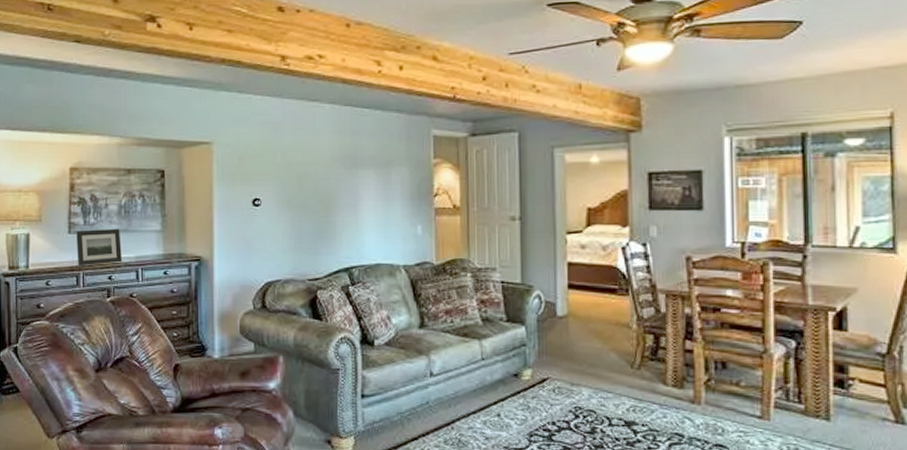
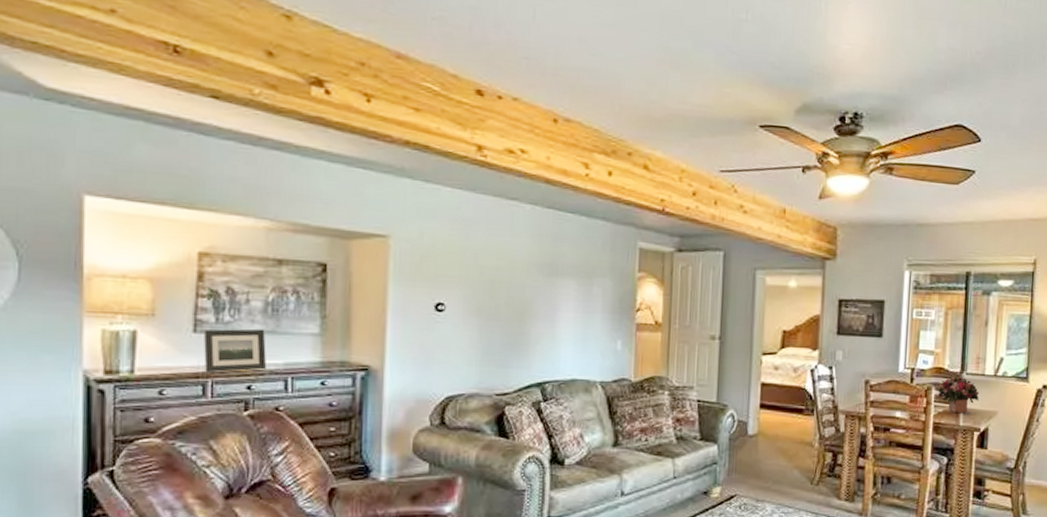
bouquet: none [775,249,832,291] -> present [937,376,980,414]

